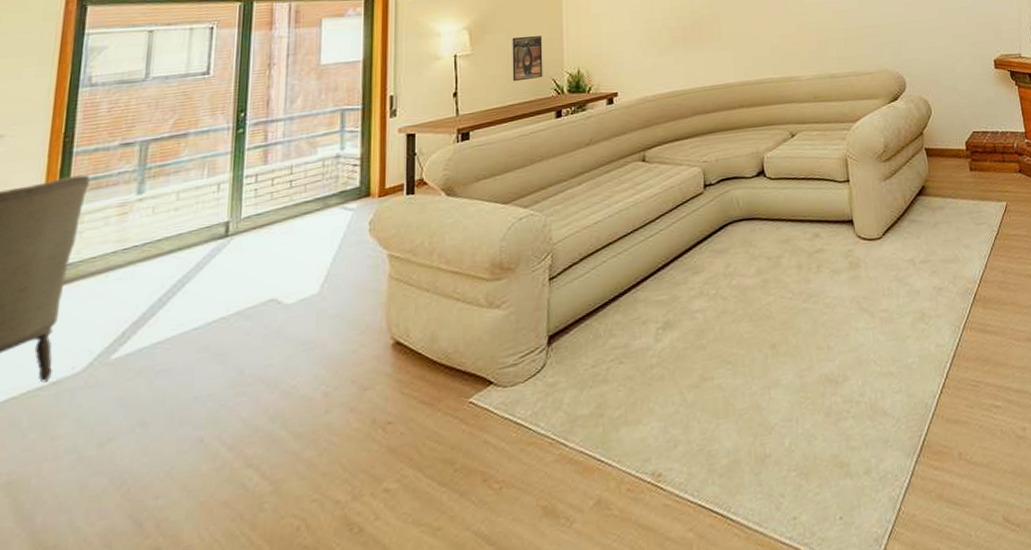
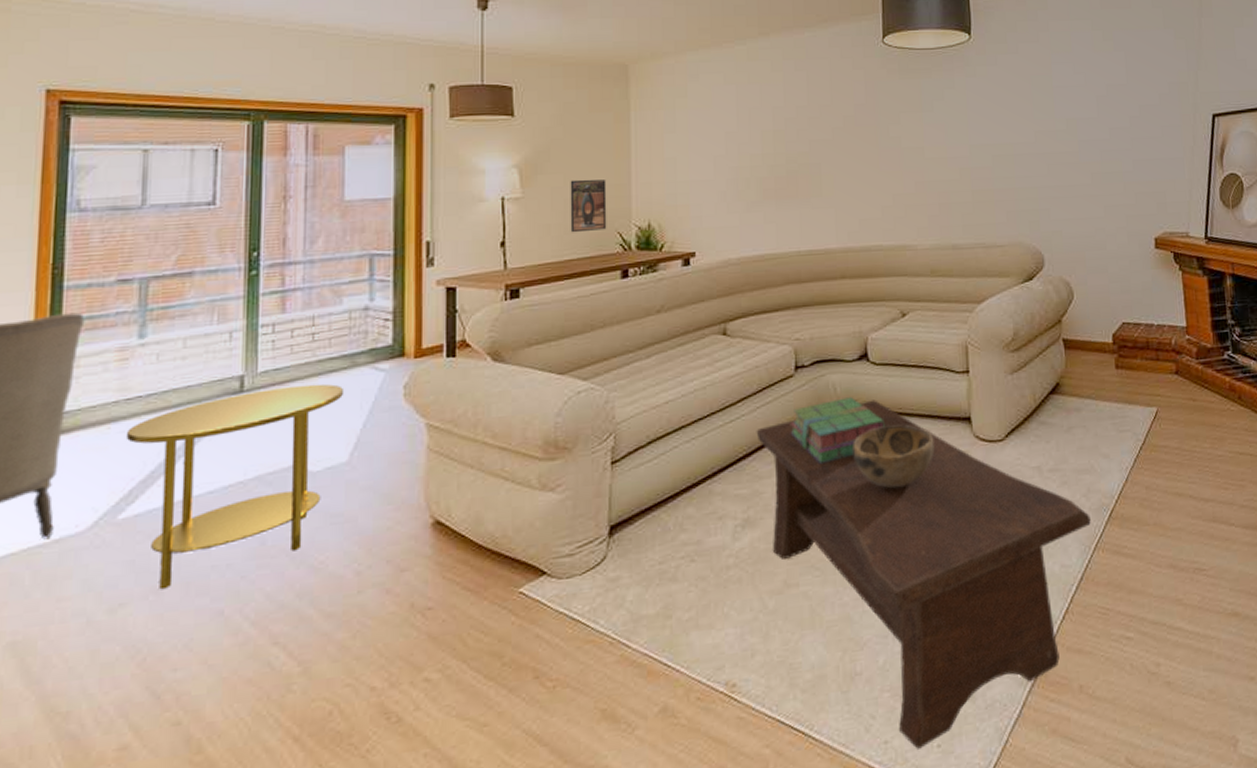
side table: none [121,224,316,423] -> present [125,383,343,590]
coffee table: none [672,209,959,523] -> present [756,400,1091,749]
stack of books: none [701,208,781,268] -> present [790,397,885,464]
decorative bowl: none [755,230,824,287] -> present [853,424,935,489]

